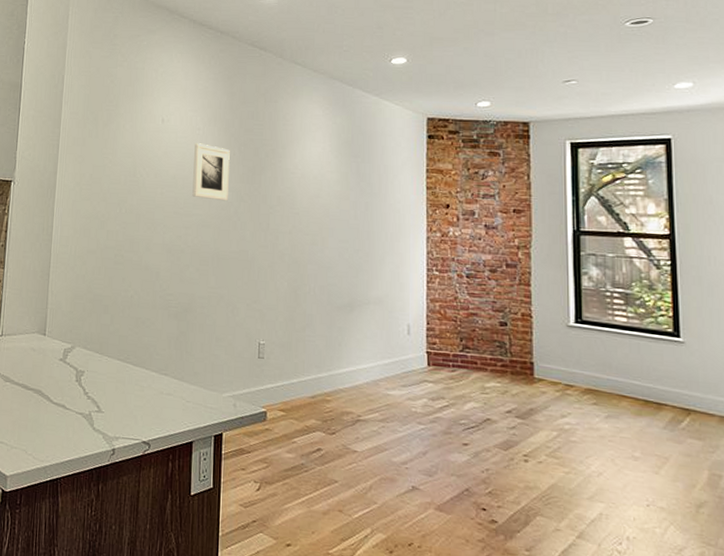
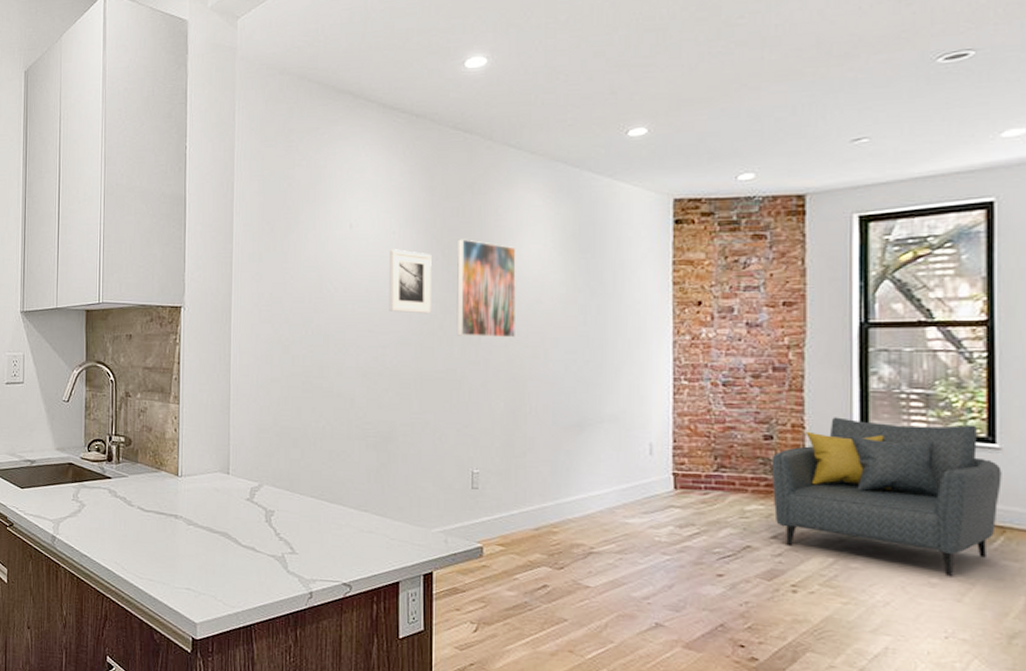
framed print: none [249,138,300,227] -> present [456,239,516,338]
armchair: none [506,309,686,451] -> present [771,417,1002,576]

